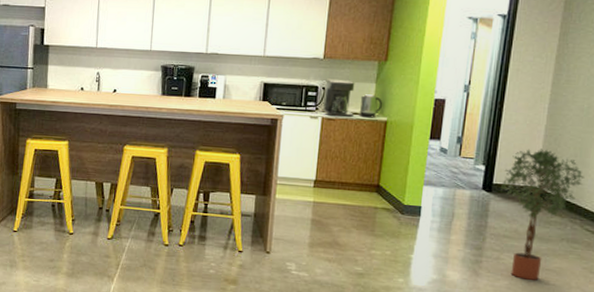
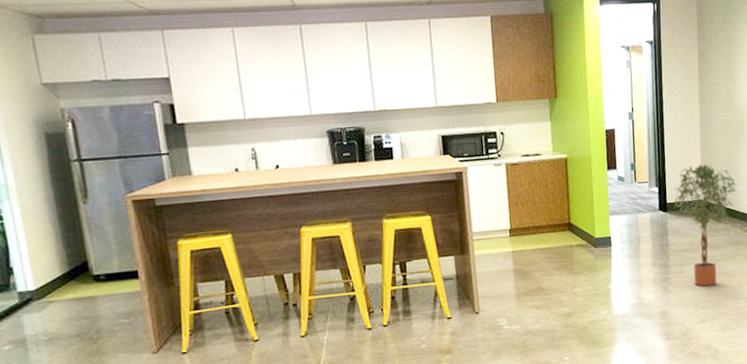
coffee maker: present [322,78,355,118] -> none [502,121,535,162]
kettle: present [359,94,383,118] -> none [538,133,561,158]

